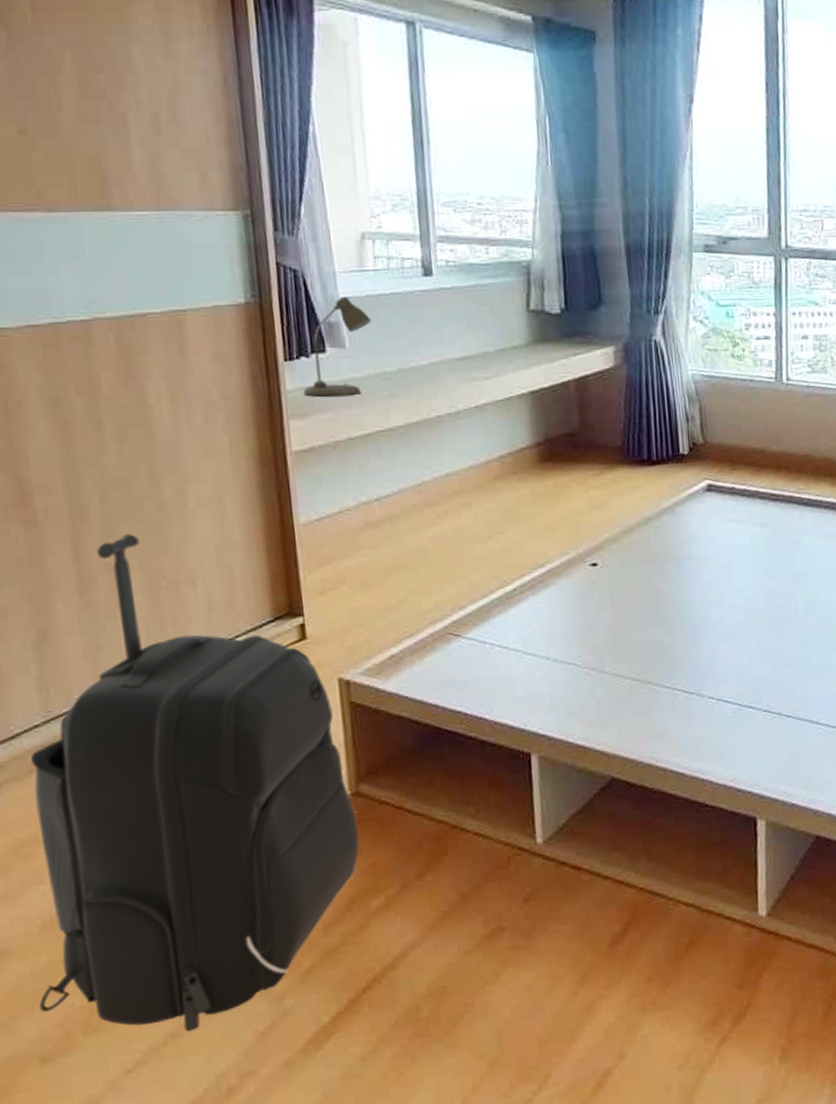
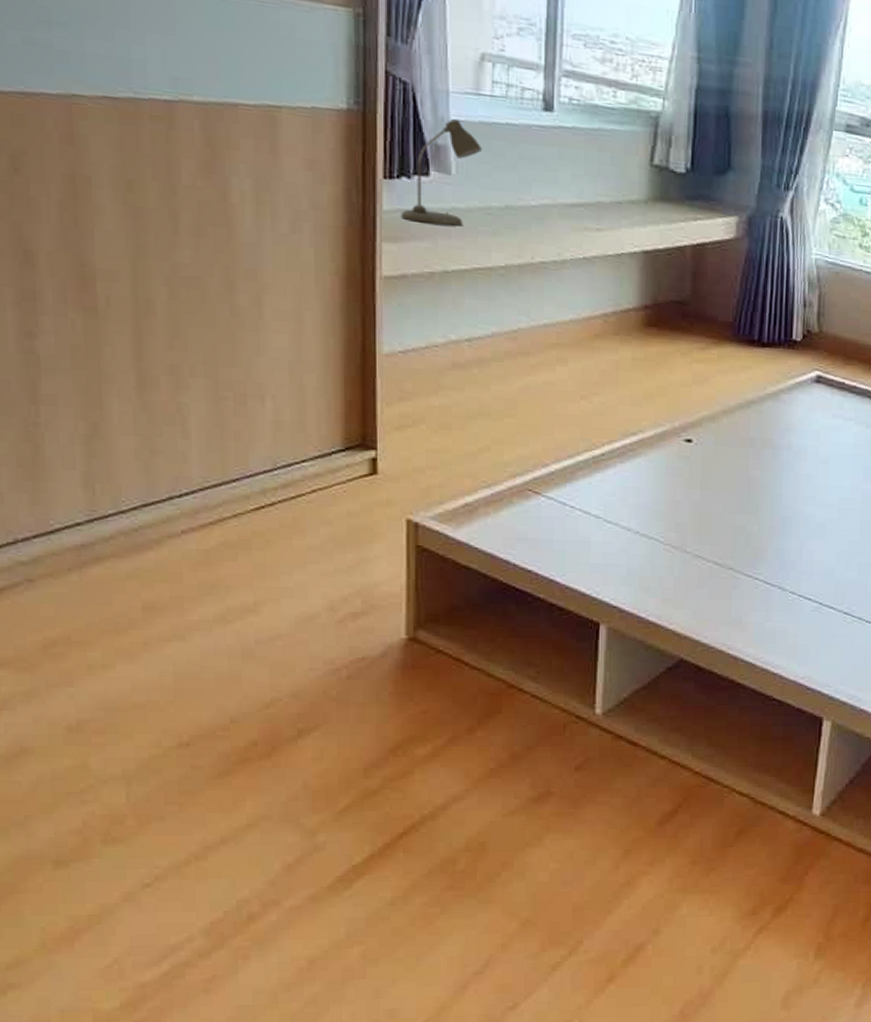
rolling backpack: present [31,534,359,1032] -> none [58,337,411,854]

